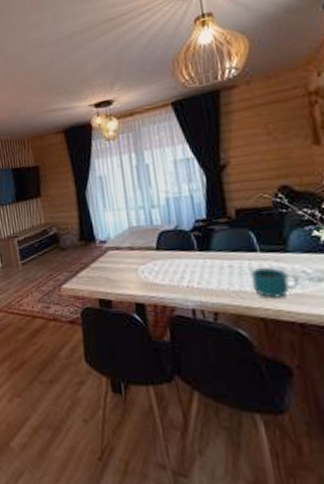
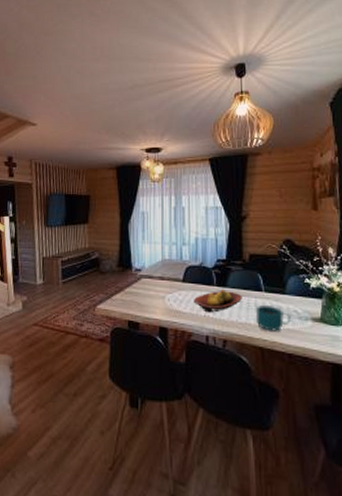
fruit bowl: none [171,254,232,283] -> present [193,290,242,313]

